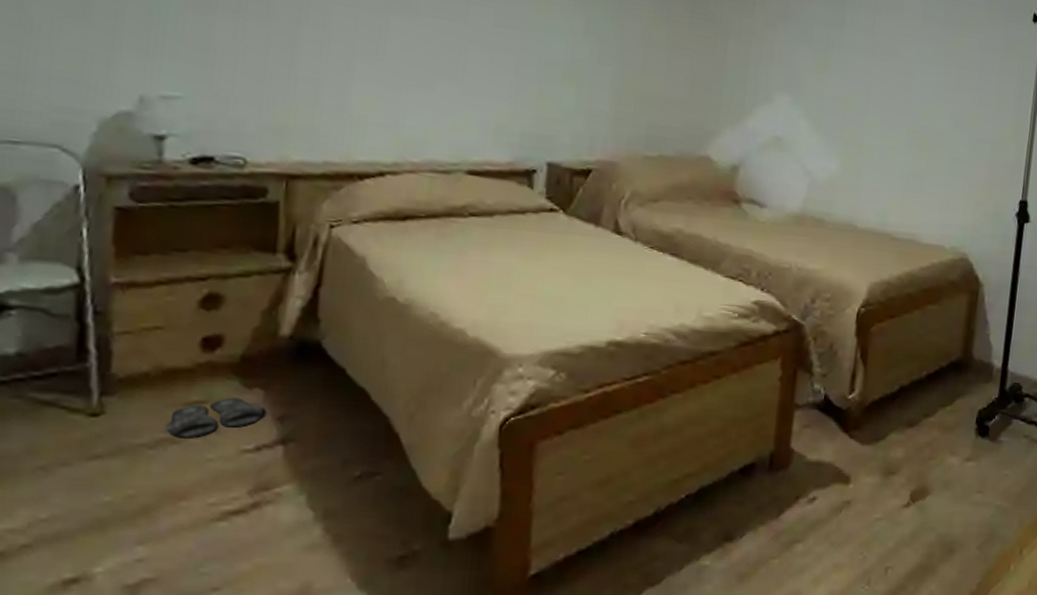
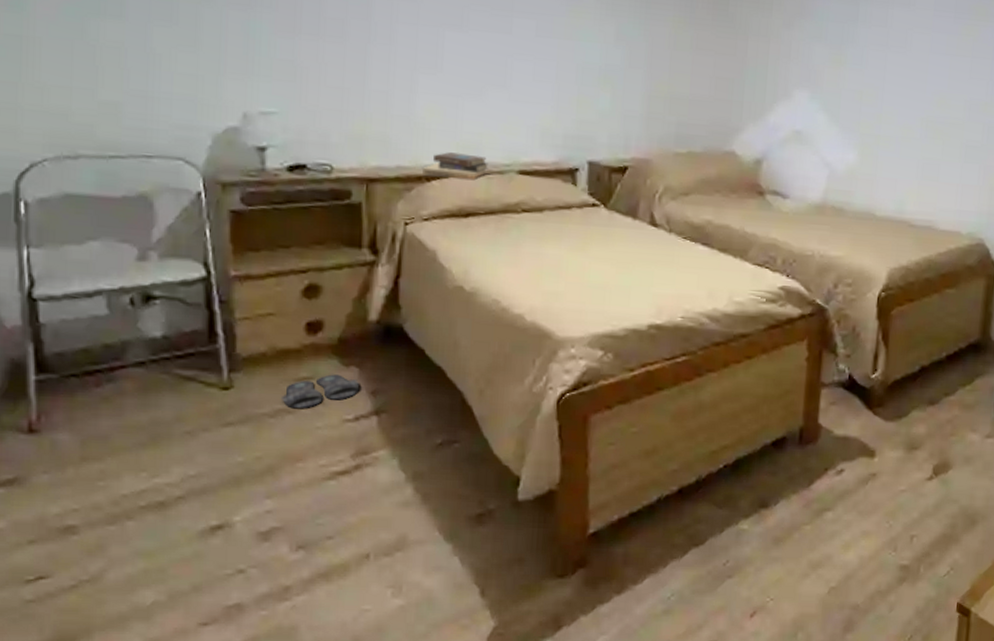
books: none [354,148,433,180] -> present [422,152,488,181]

